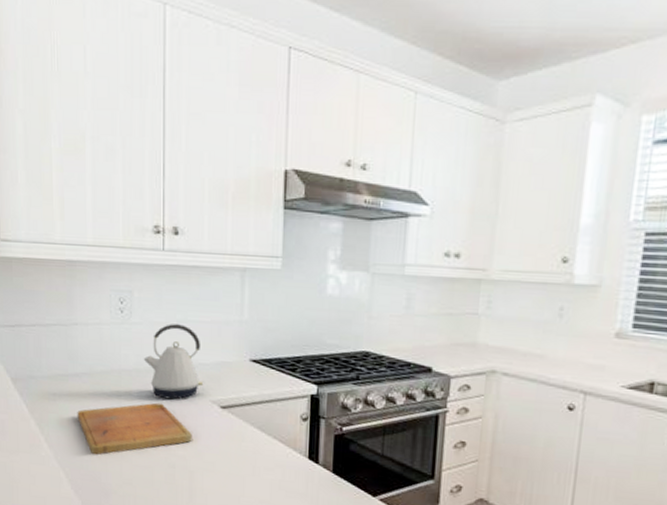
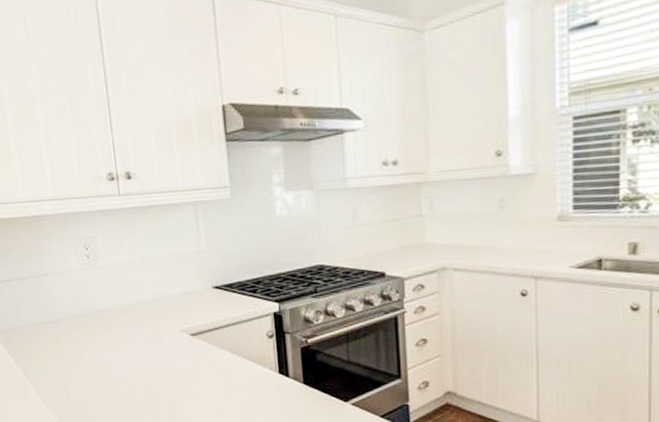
cutting board: present [77,402,192,455] -> none [58,338,168,394]
kettle: present [143,324,204,400] -> none [113,262,172,334]

